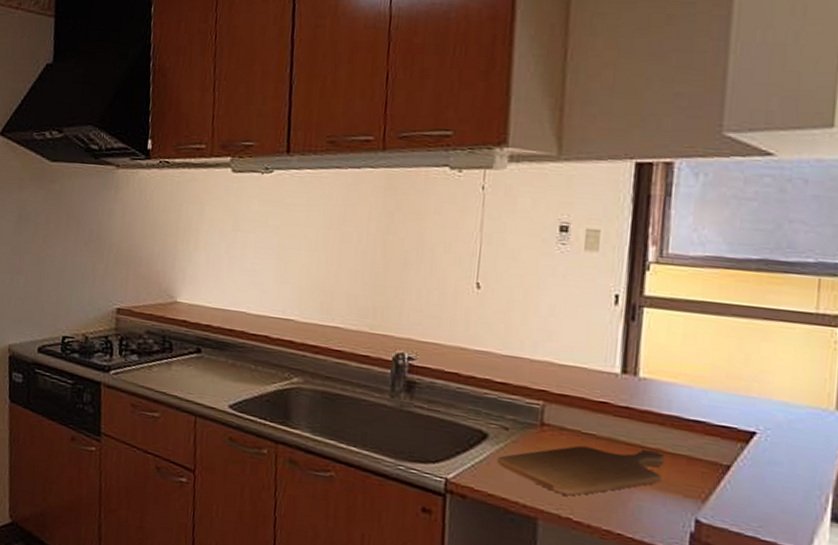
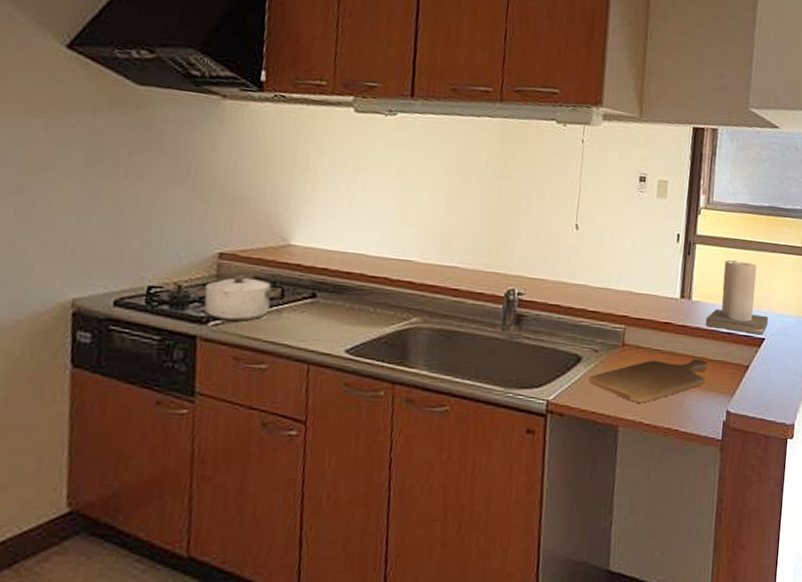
cooking pot: none [96,329,171,372] -> present [192,275,282,322]
paper towel roll: none [660,327,762,428] -> present [705,259,769,335]

